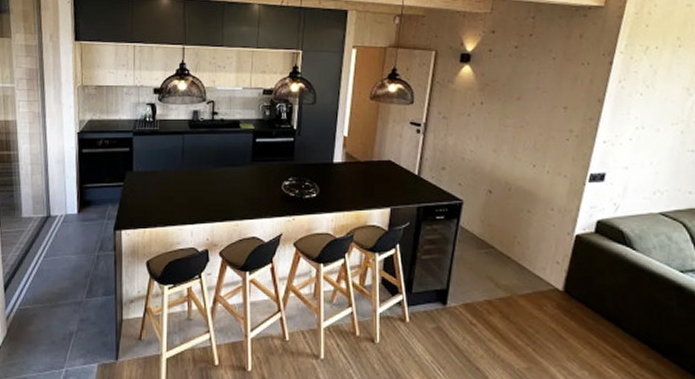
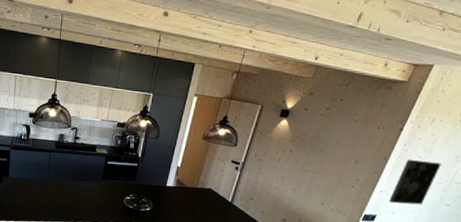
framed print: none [616,98,671,156] -> present [388,159,441,205]

